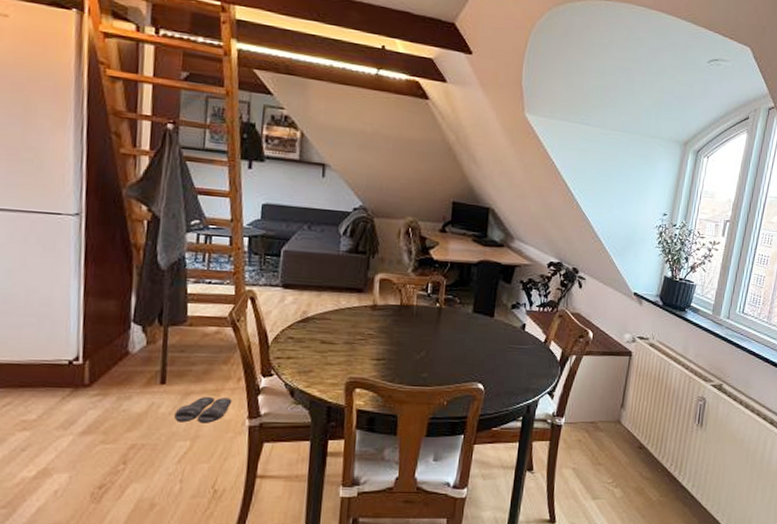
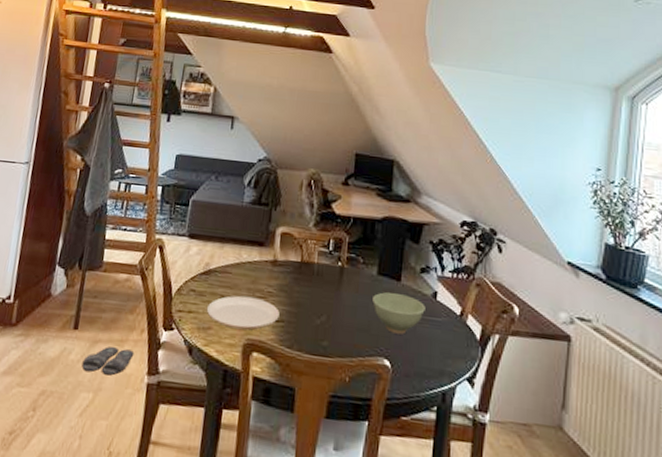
plate: none [306,339,381,370] -> present [206,295,280,330]
bowl: none [468,327,515,362] -> present [372,292,425,335]

